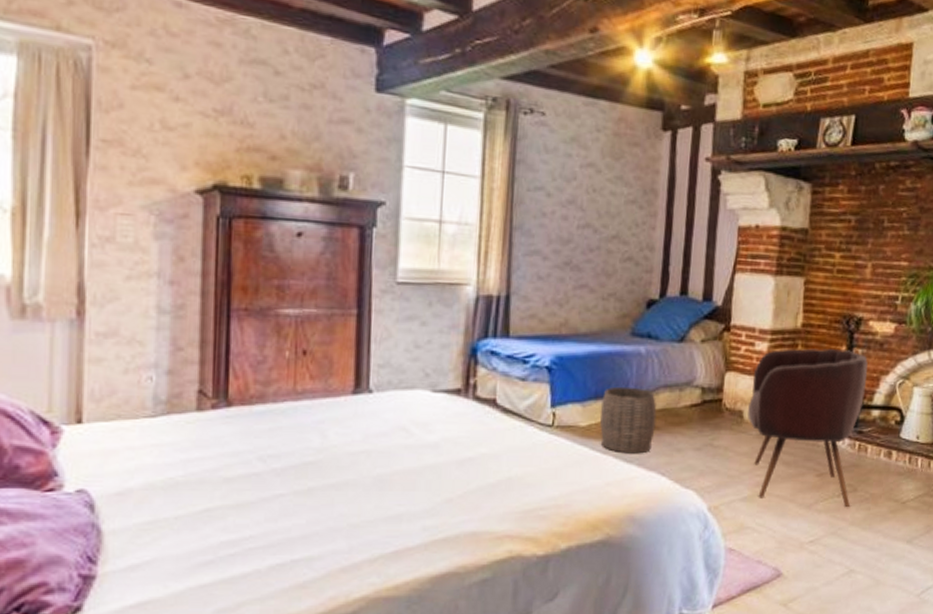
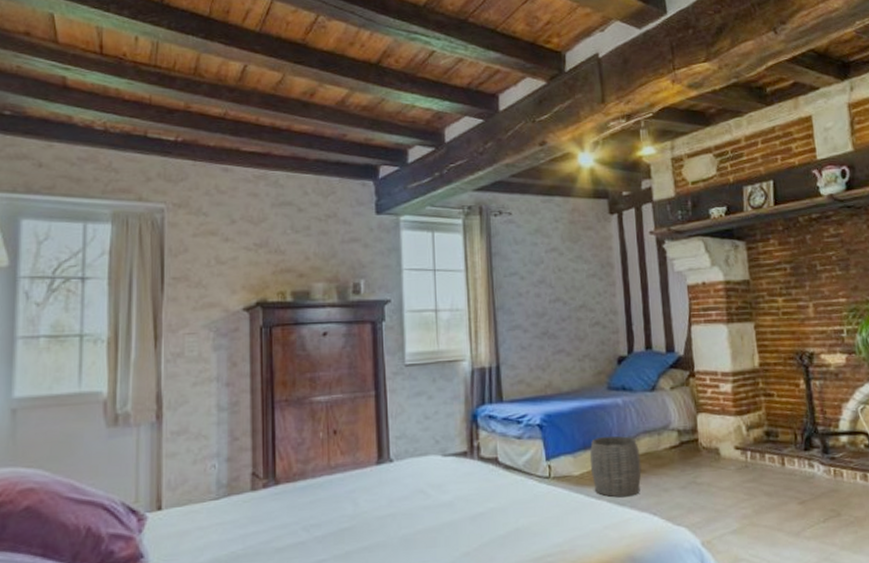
armchair: present [747,348,868,507] -> none [722,383,836,532]

